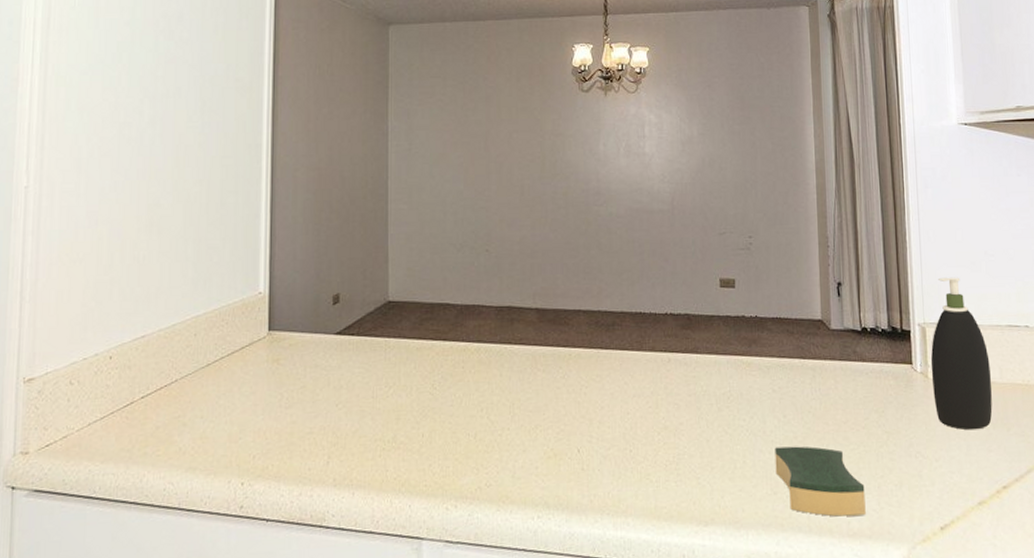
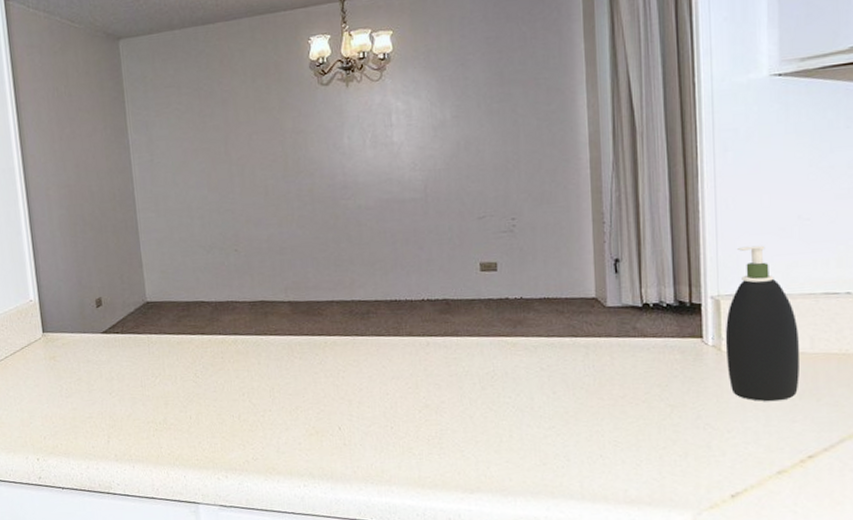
sponge: present [775,446,866,517] -> none [543,420,645,485]

